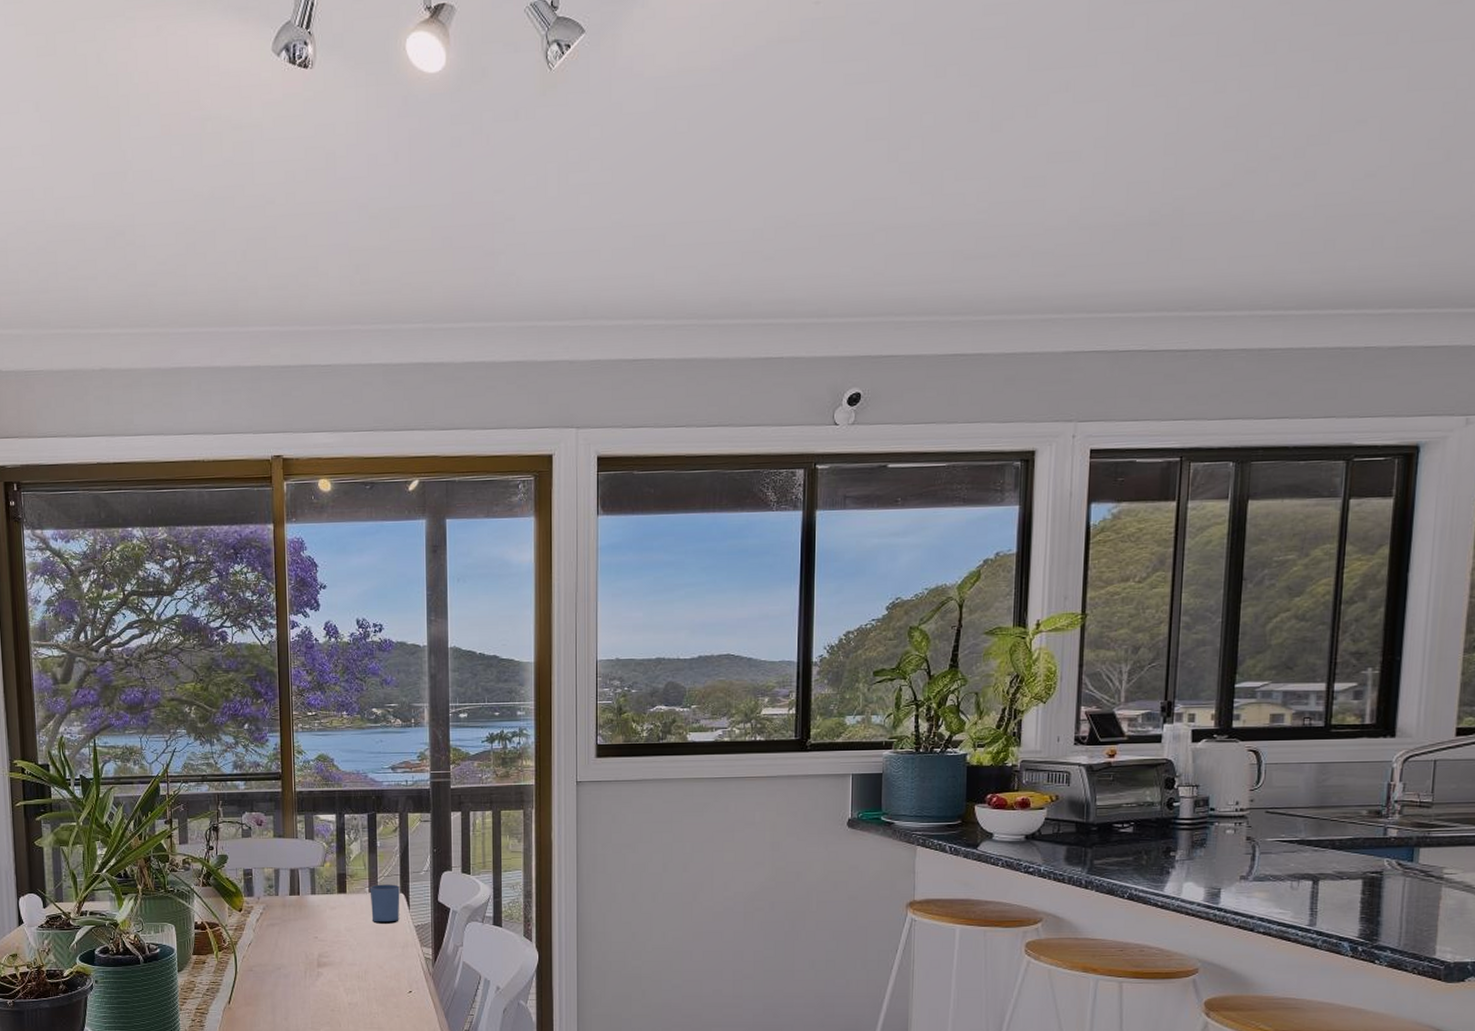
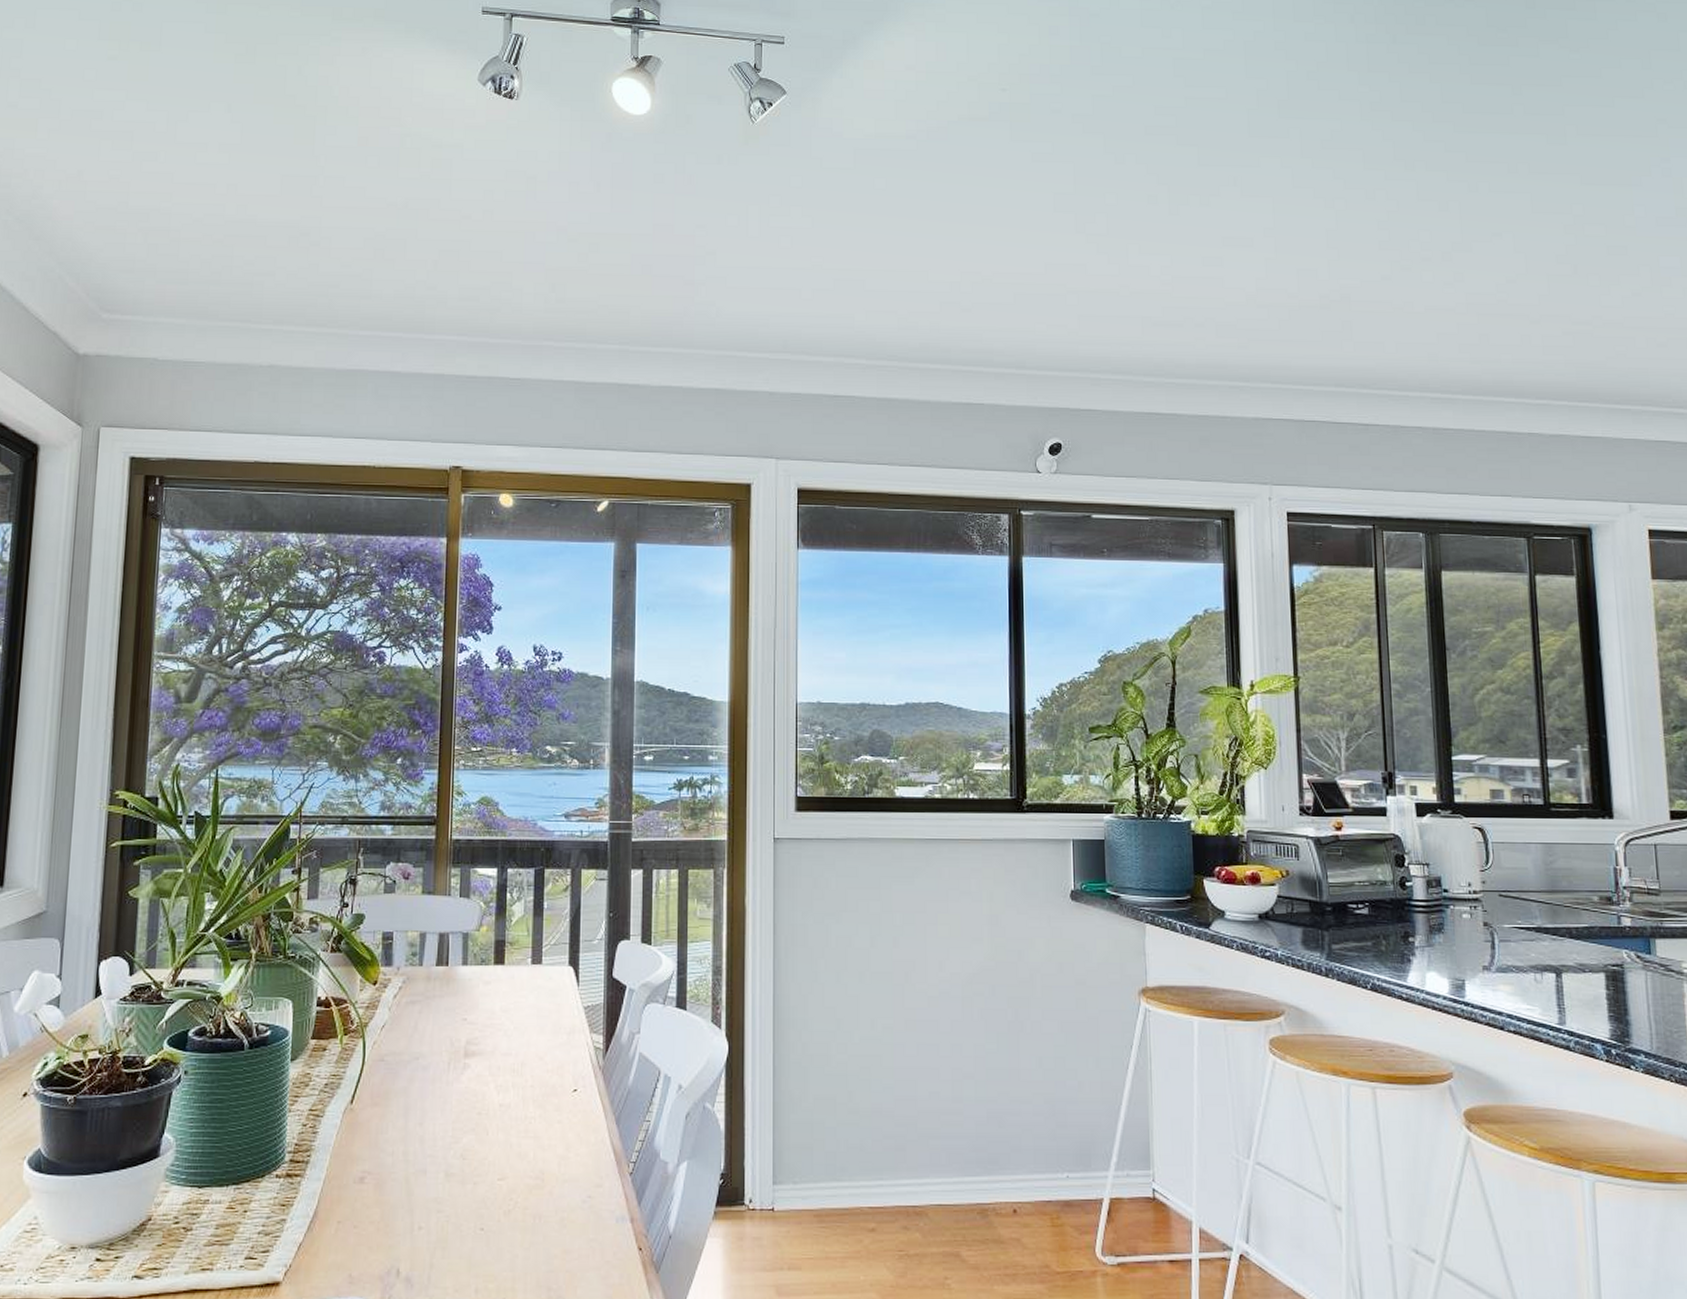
mug: present [369,884,400,925] -> none [532,954,568,1005]

